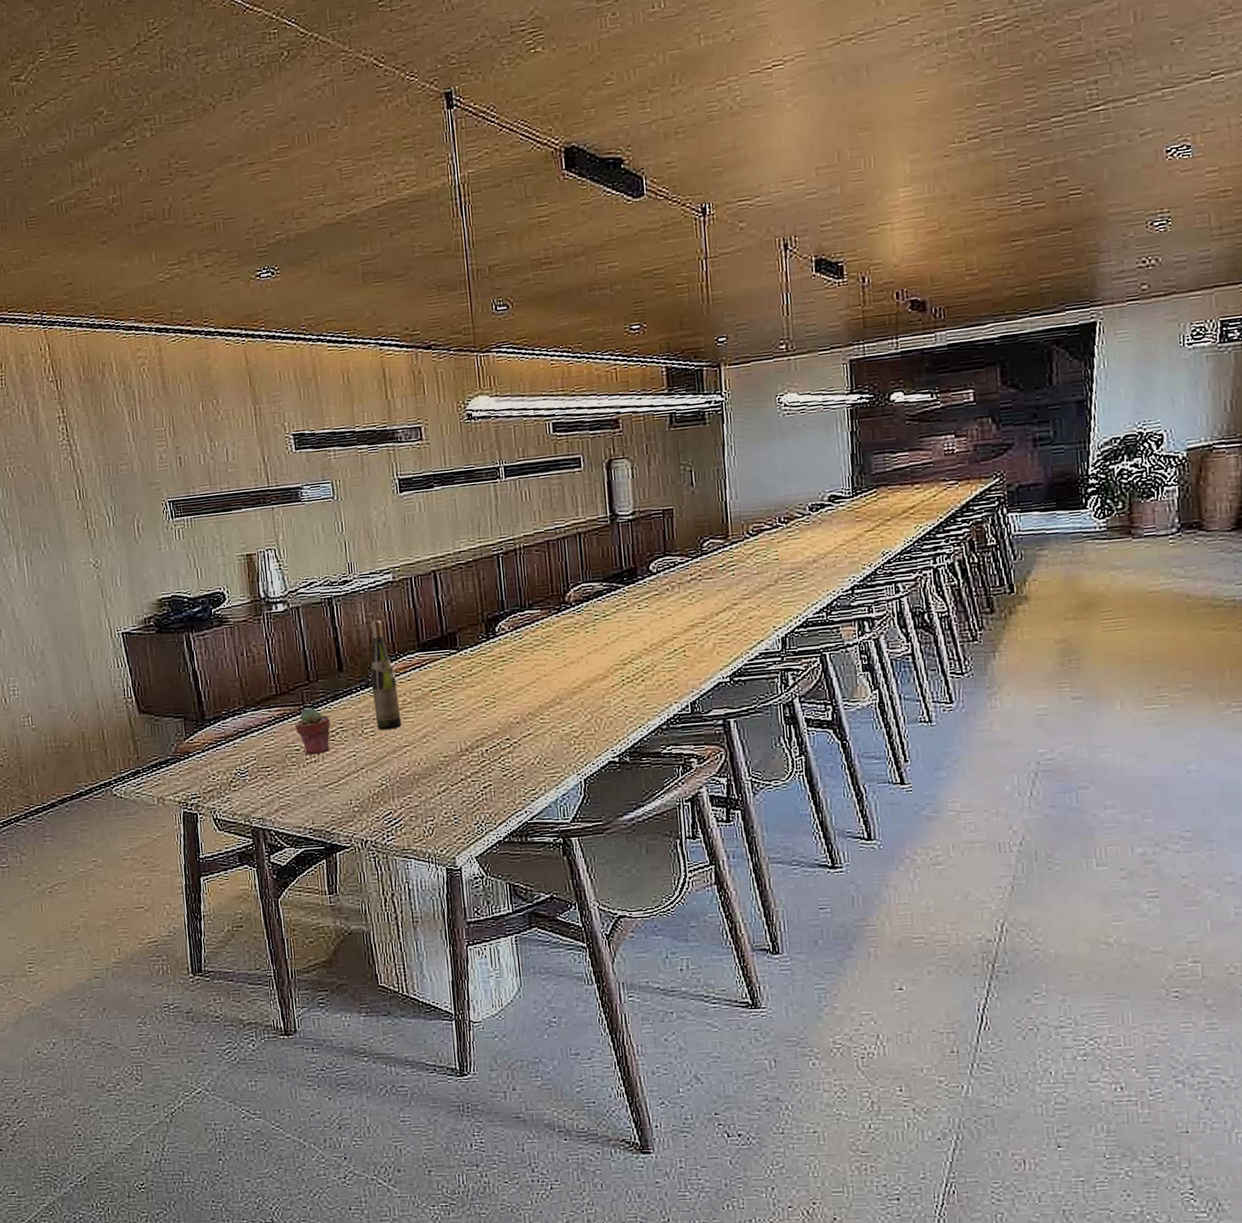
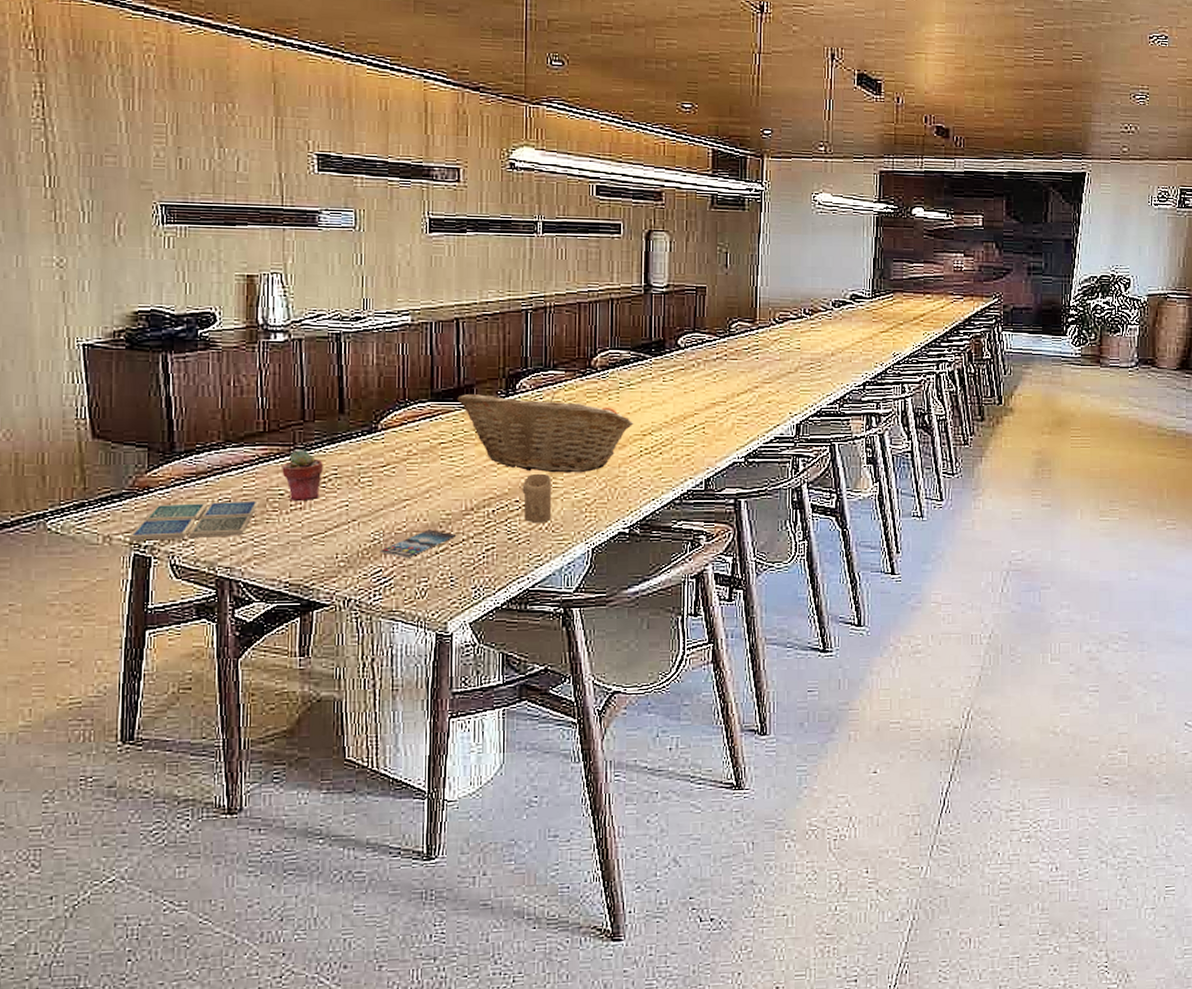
drink coaster: none [178,757,280,800] -> present [129,500,259,541]
wine bottle: present [370,620,402,730] -> none [374,363,404,481]
smartphone: none [388,772,455,801] -> present [379,530,457,559]
fruit basket: none [442,633,613,710] -> present [457,394,634,473]
candle: none [511,710,541,759] -> present [522,473,552,524]

